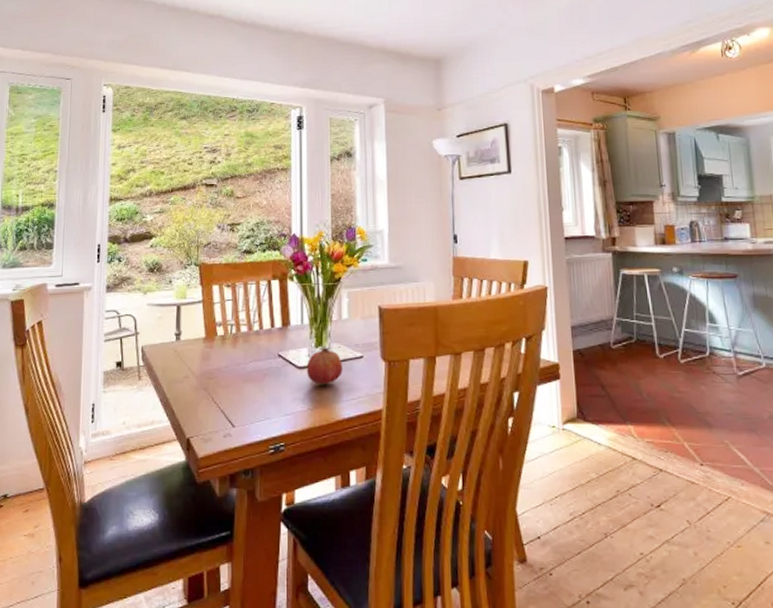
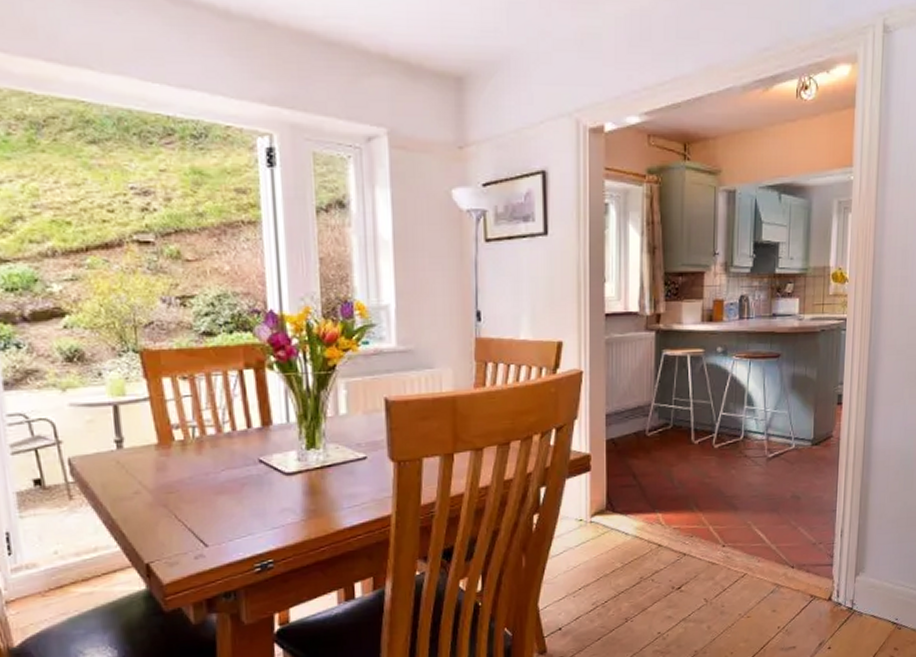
fruit: present [306,347,343,385] -> none [296,448,342,492]

